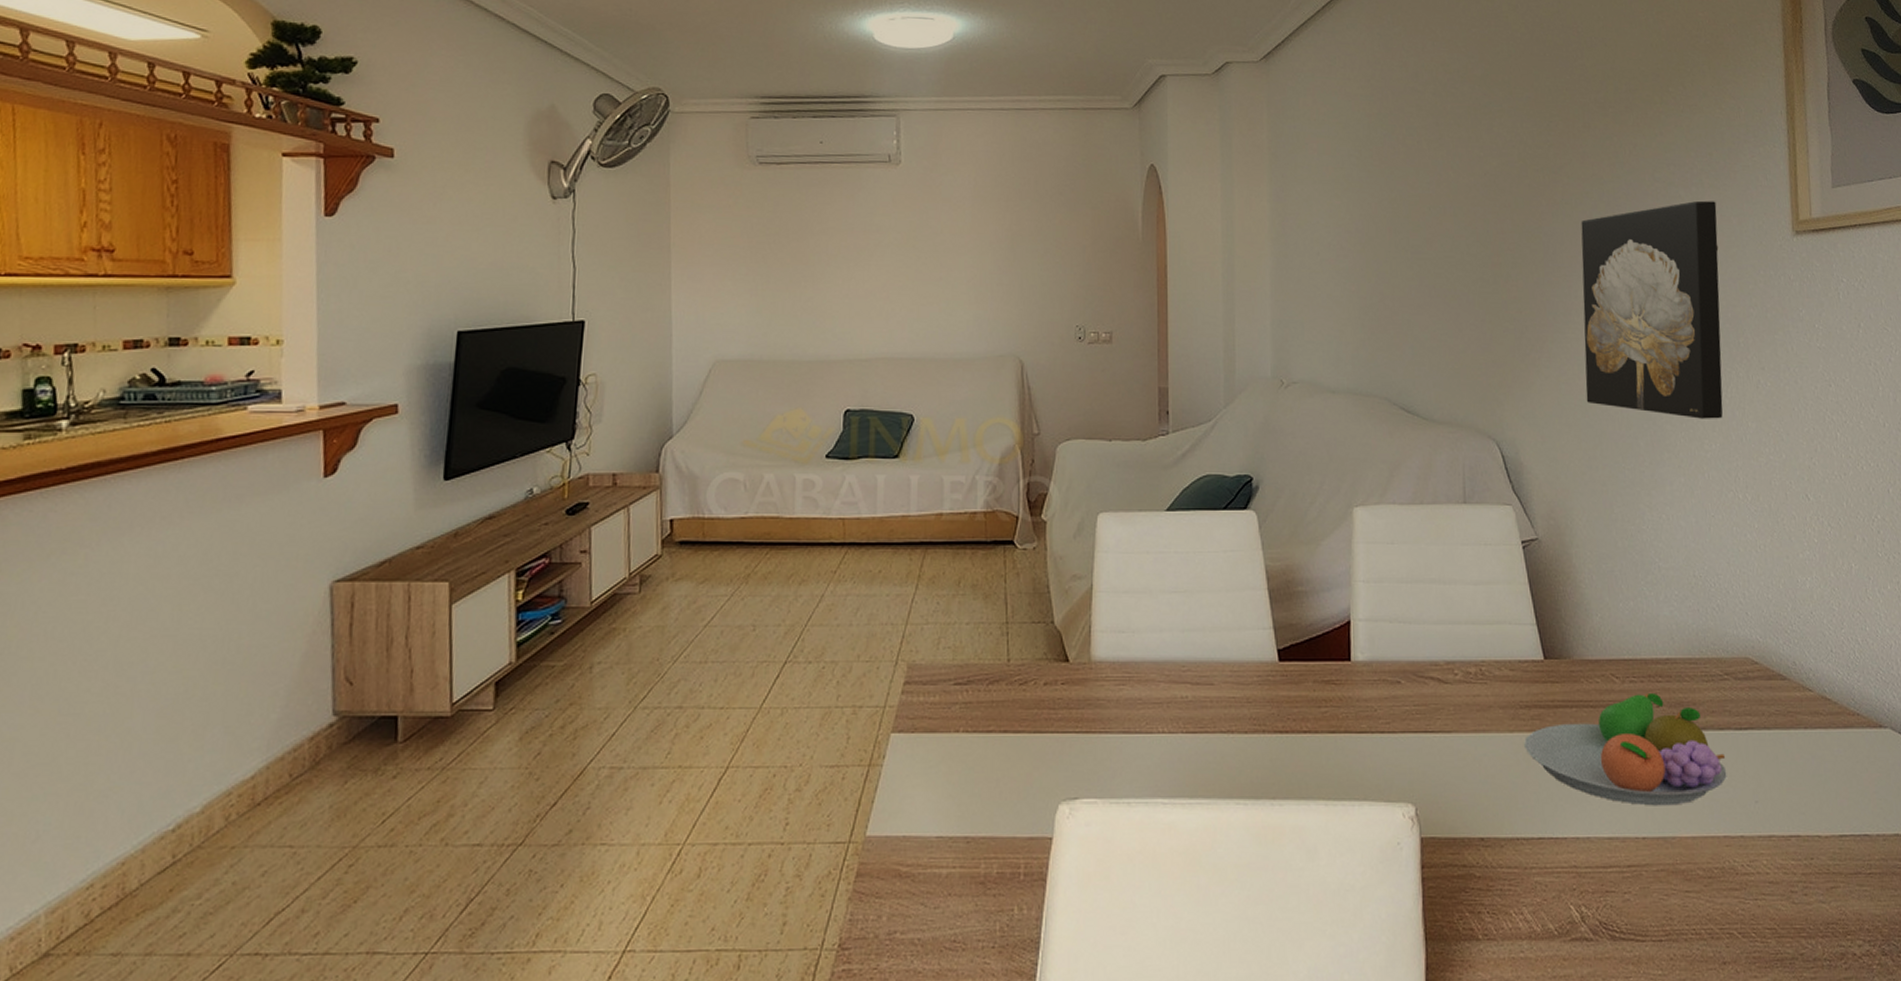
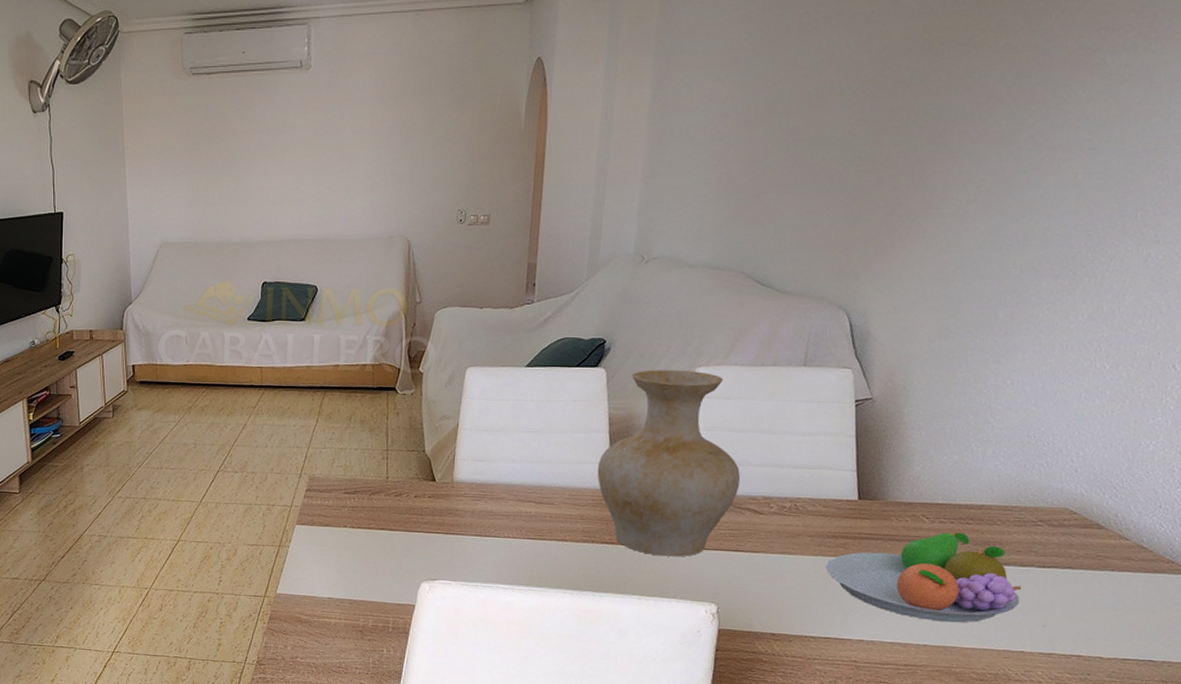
vase: none [1259,511,1419,745] -> present [597,370,741,557]
wall art: present [1581,200,1723,419] -> none [949,66,1148,292]

